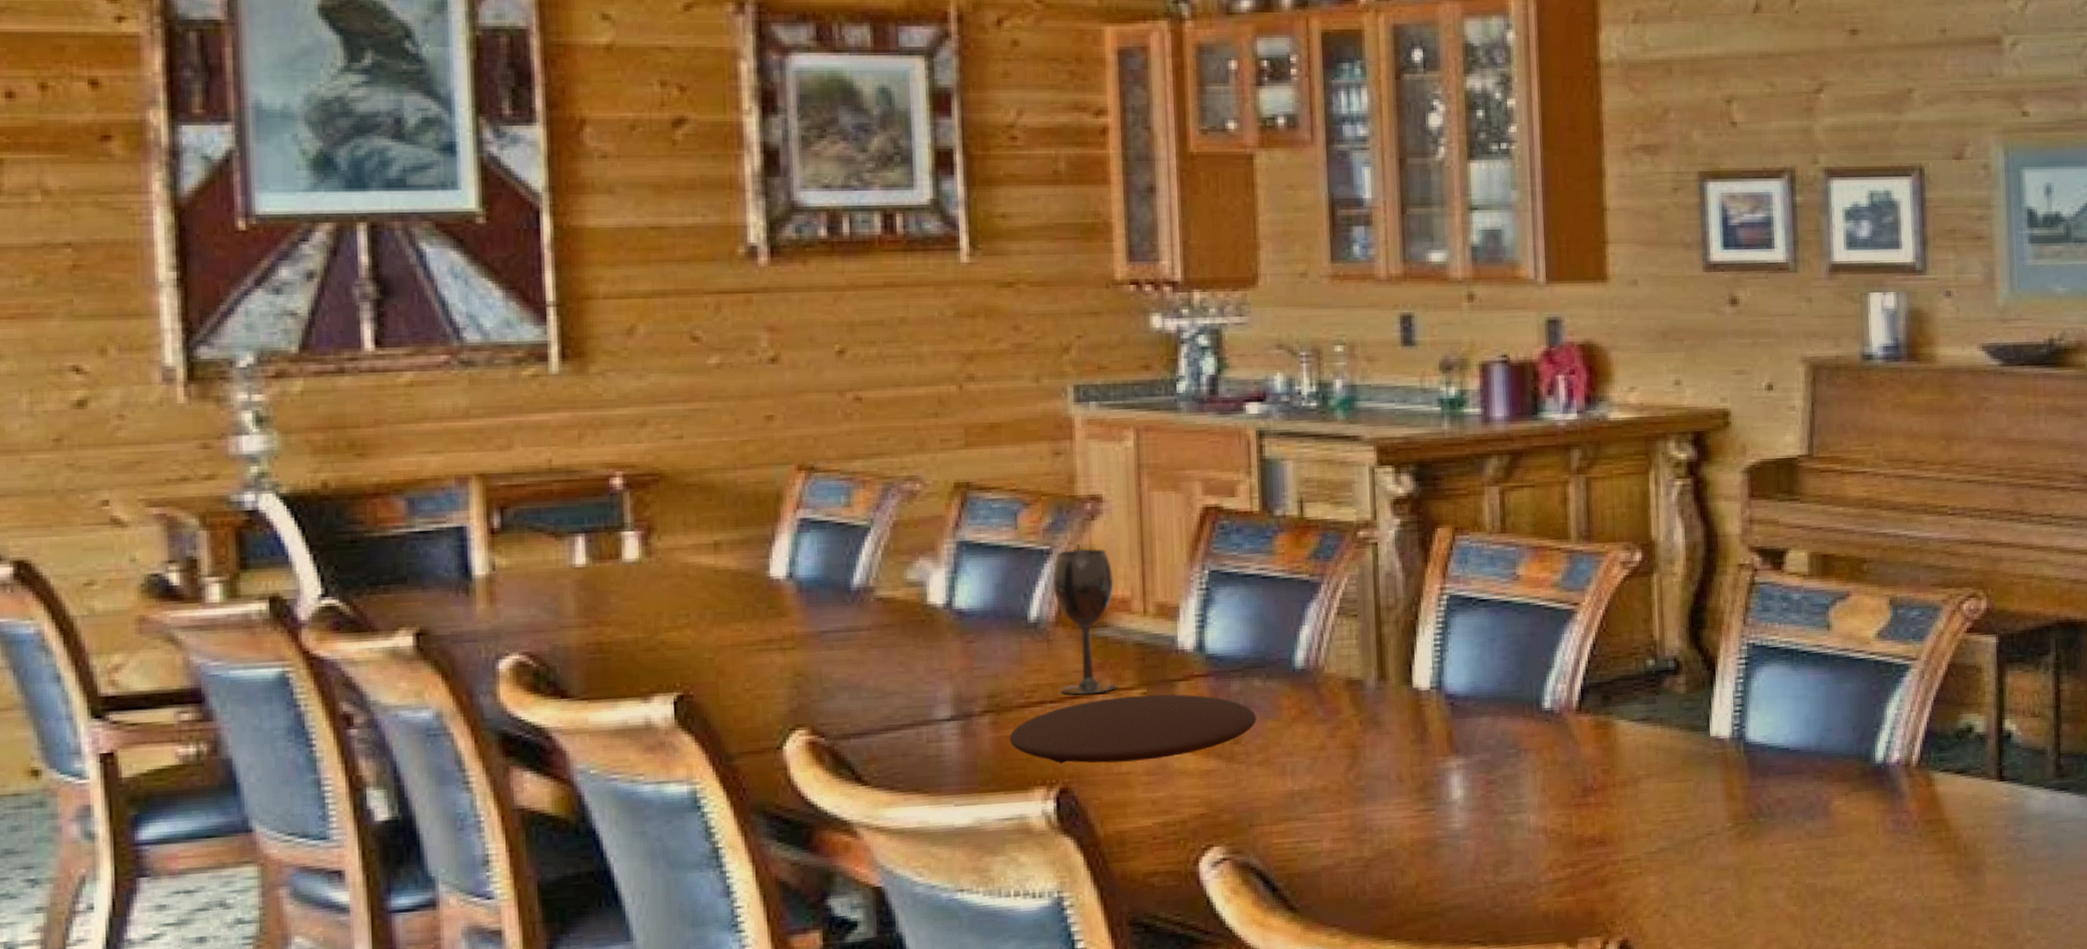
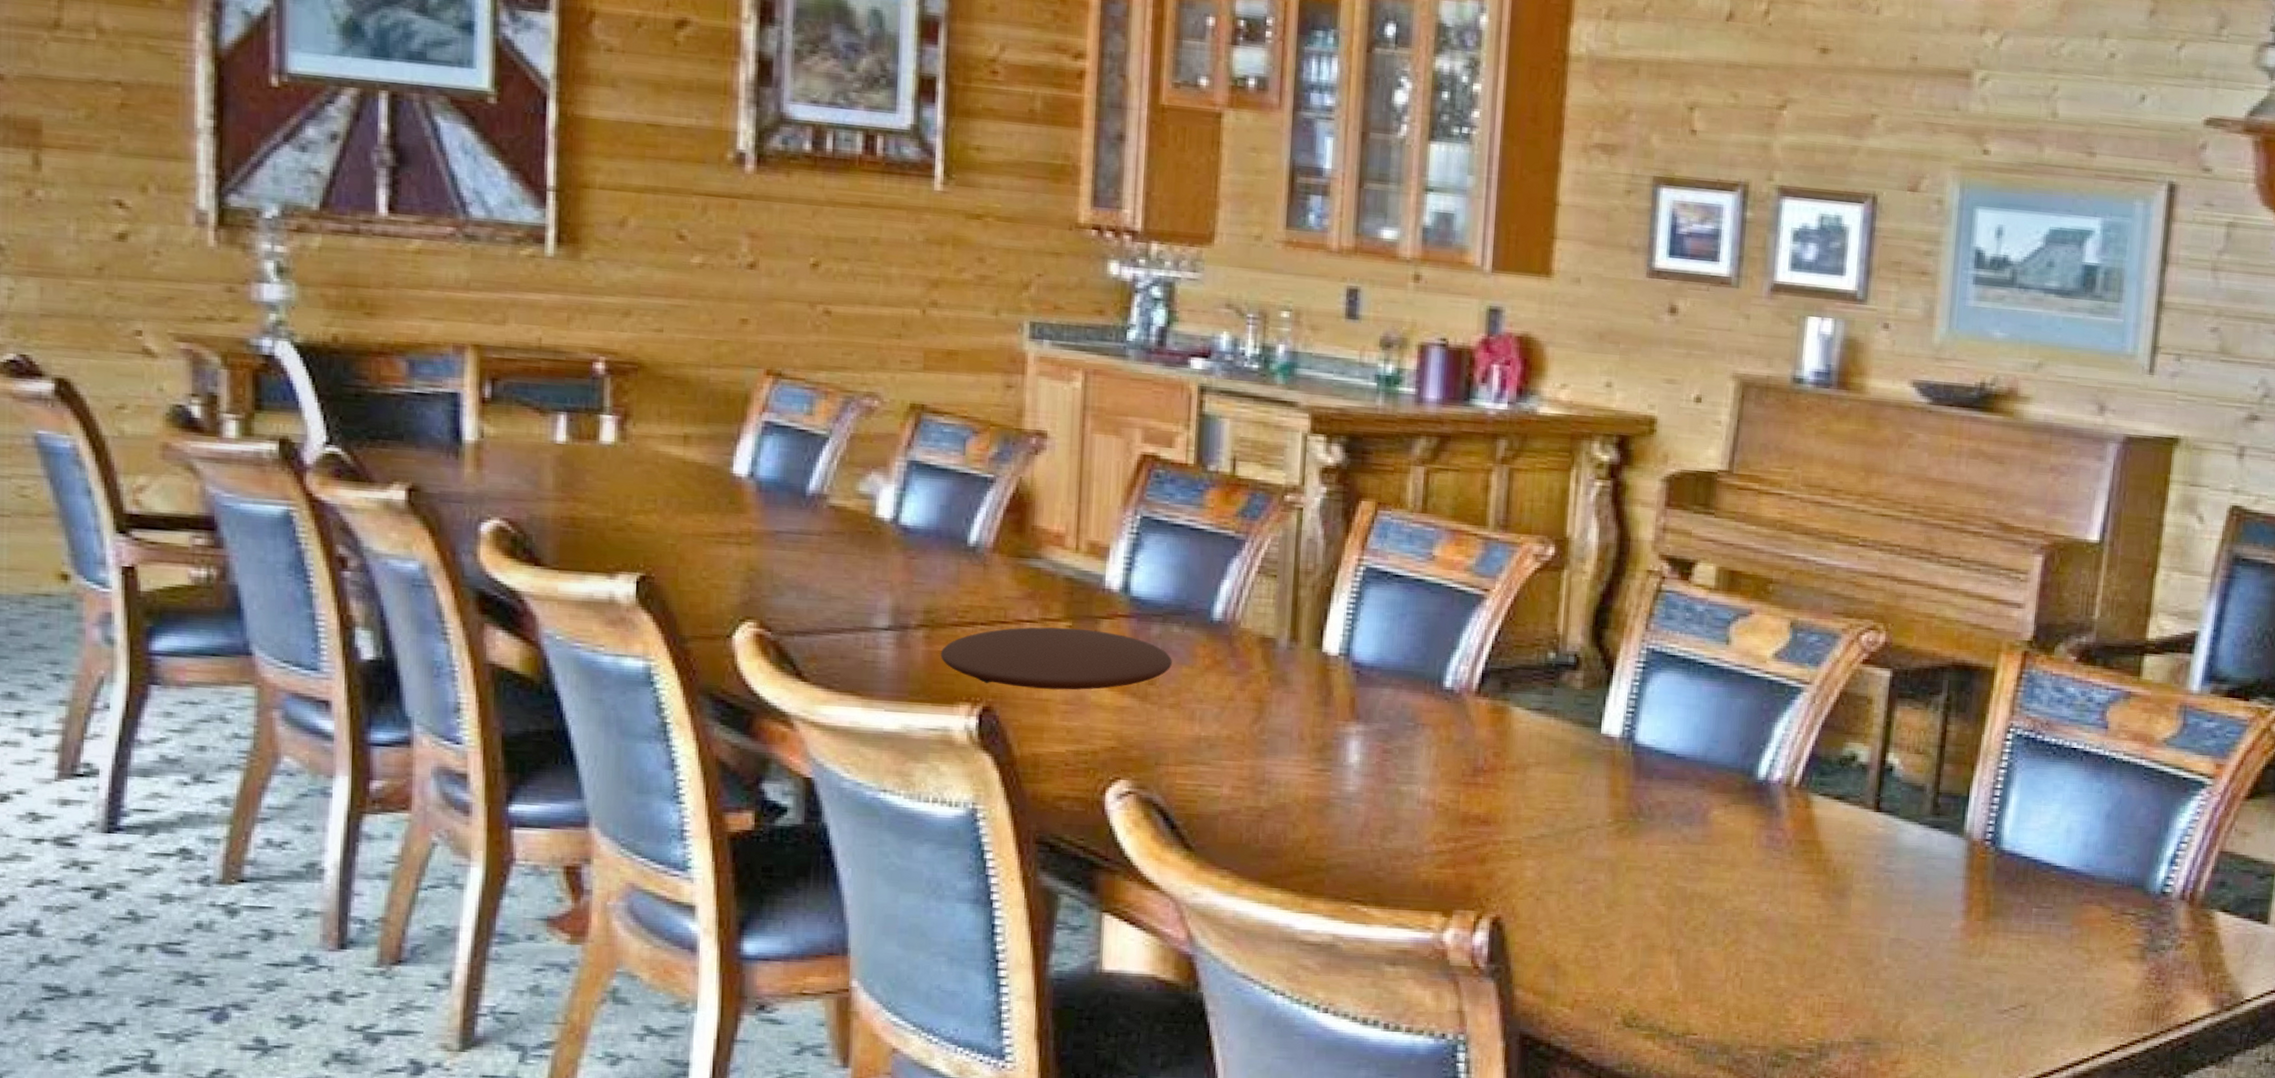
wine glass: present [1052,548,1117,695] -> none [992,480,1051,621]

